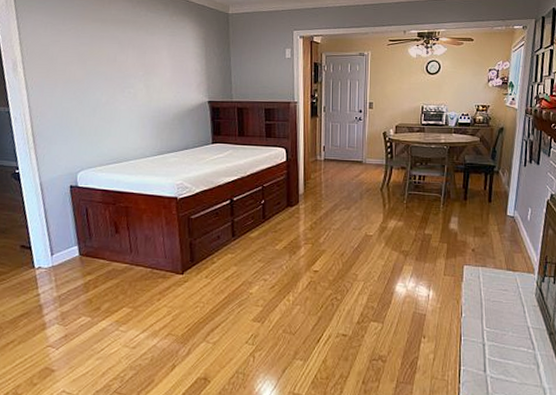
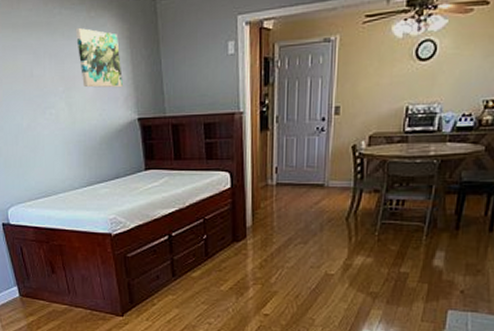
wall art: none [158,27,197,76] -> present [75,27,123,88]

